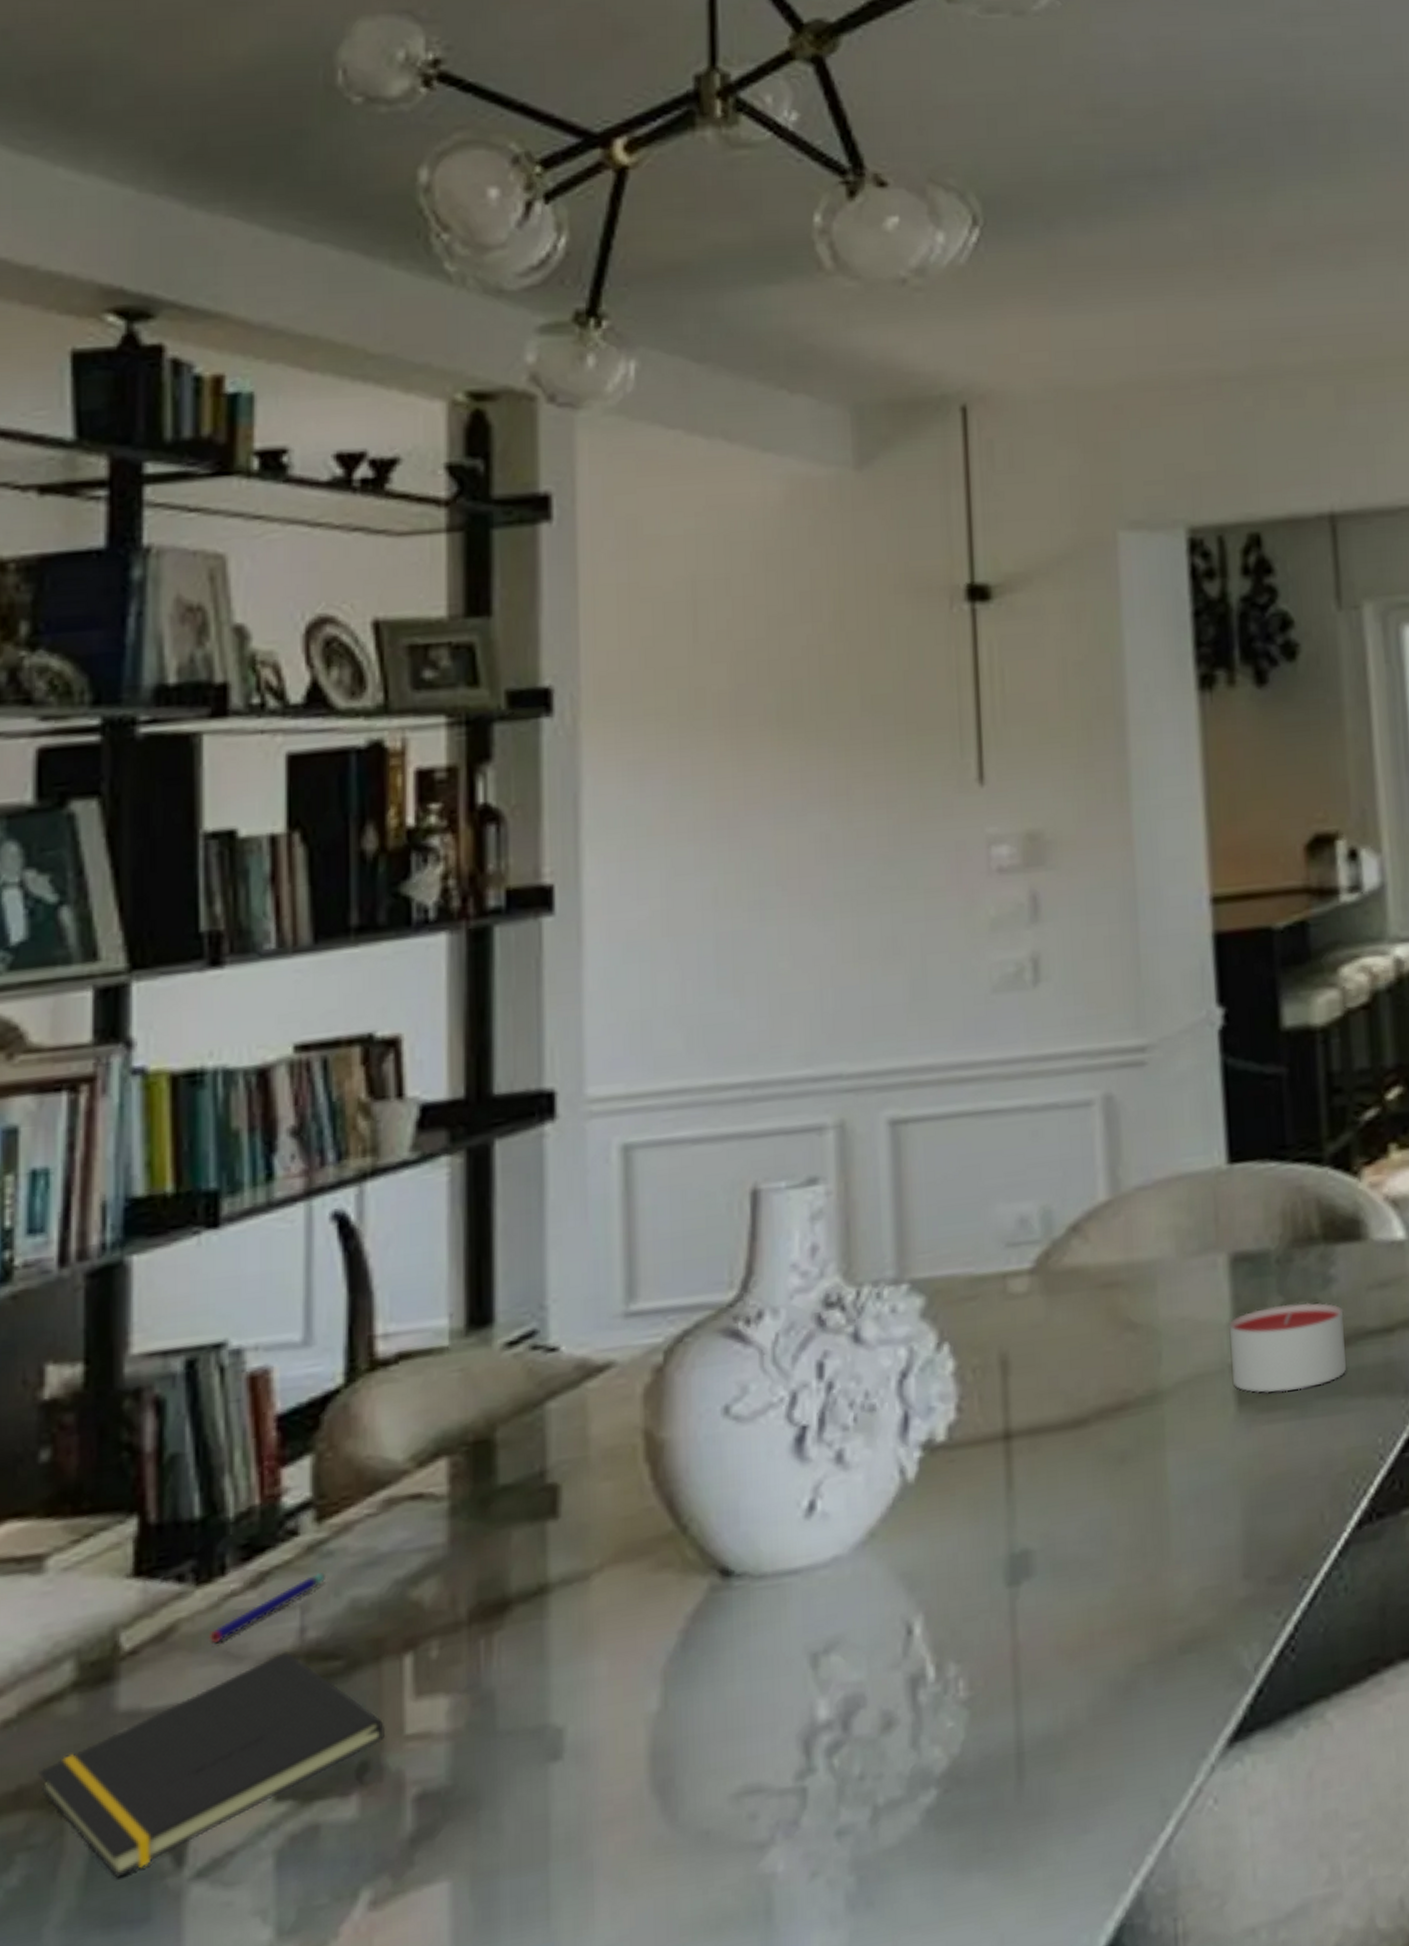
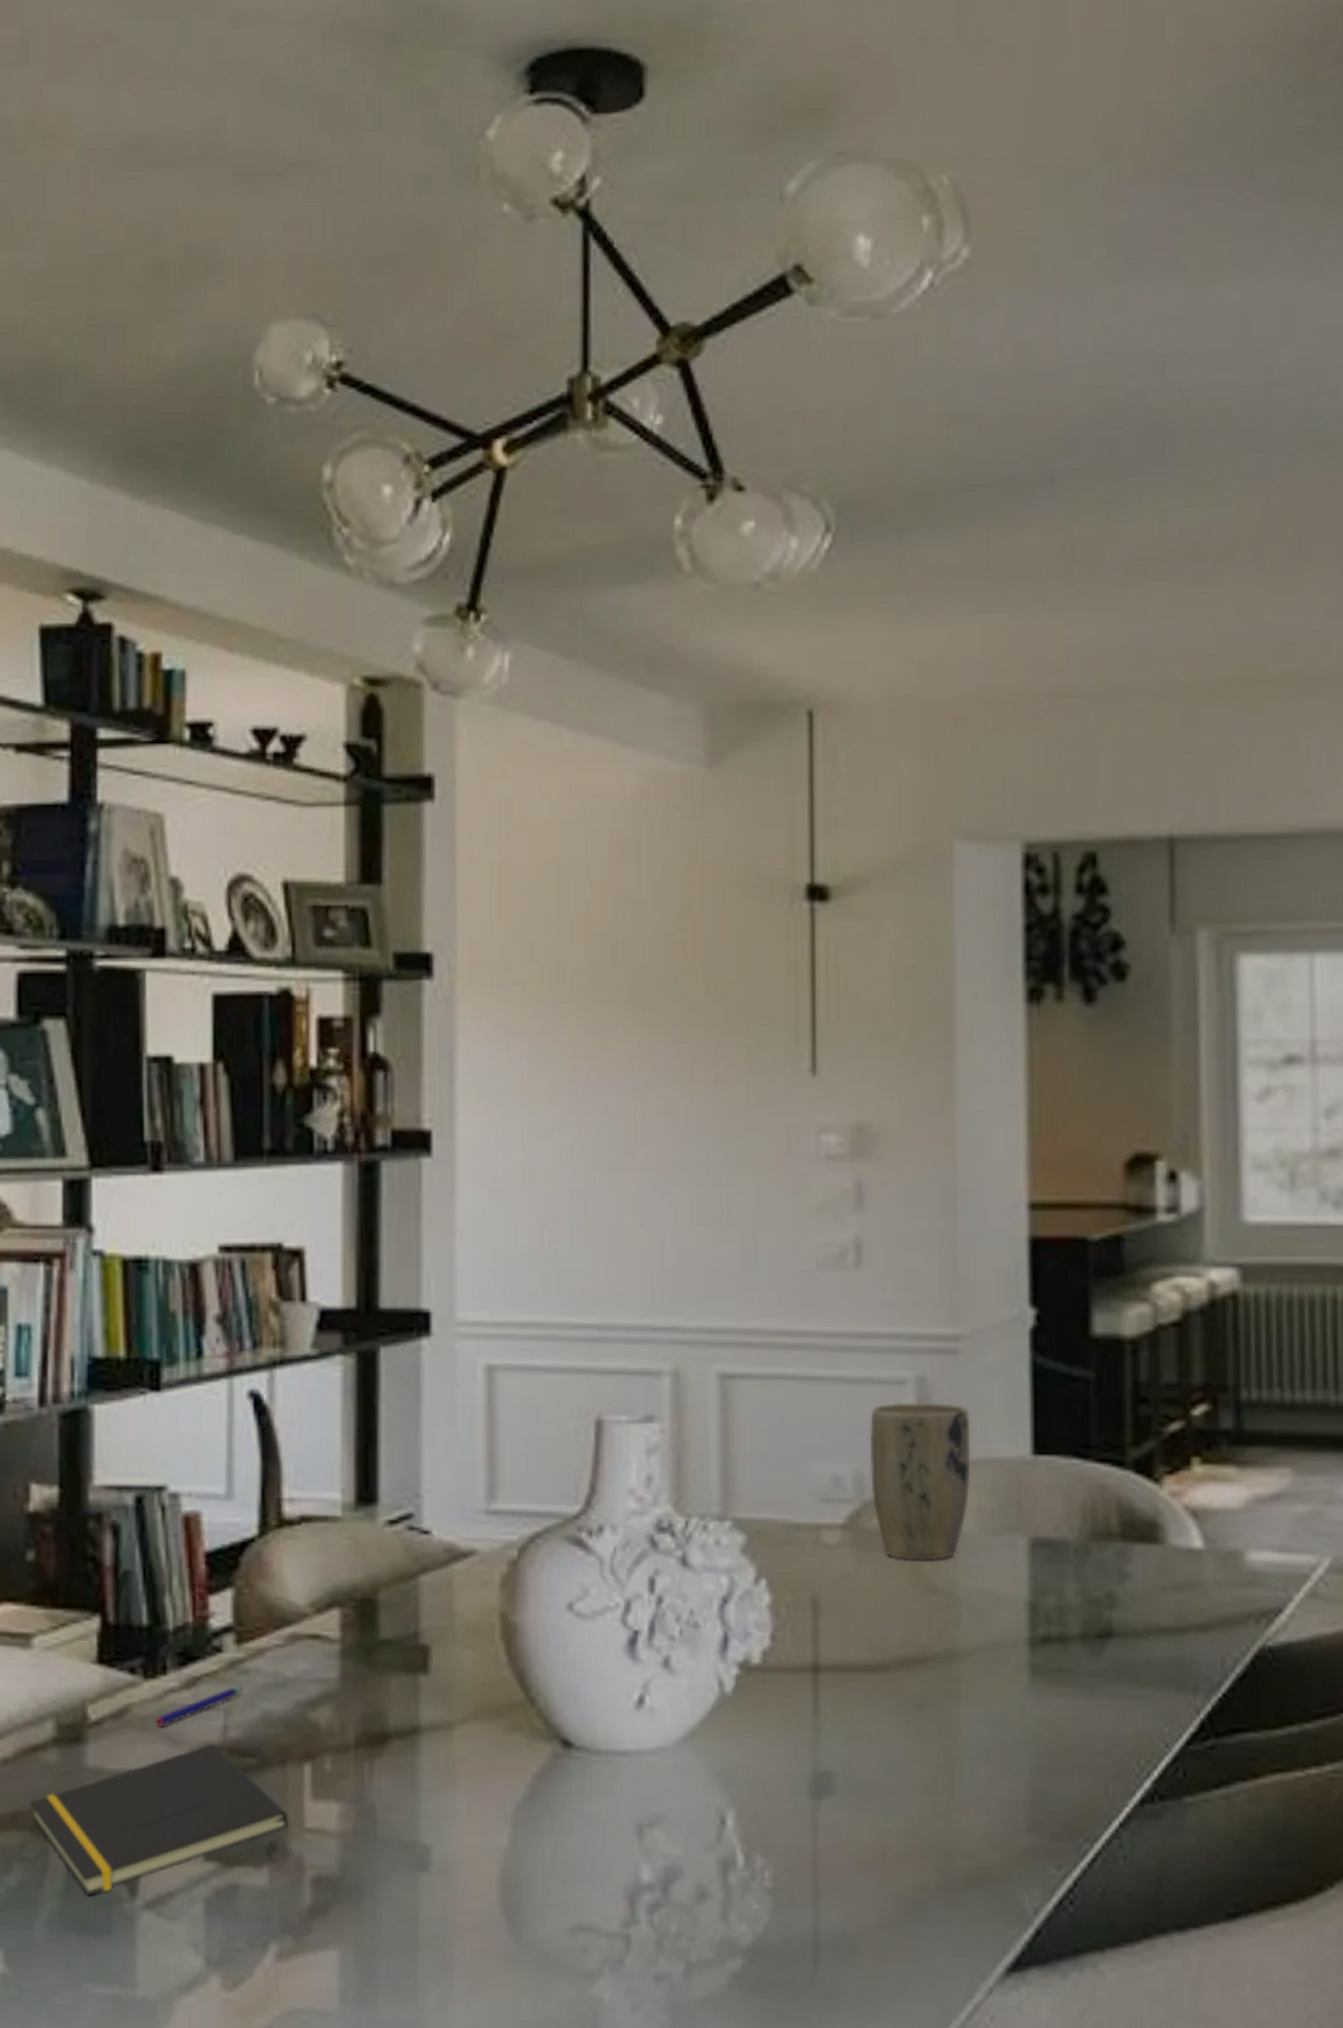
plant pot: none [1055,1119,1165,1299] -> present [869,1402,971,1560]
candle: present [1229,1302,1346,1393] -> none [1026,1592,1138,1672]

